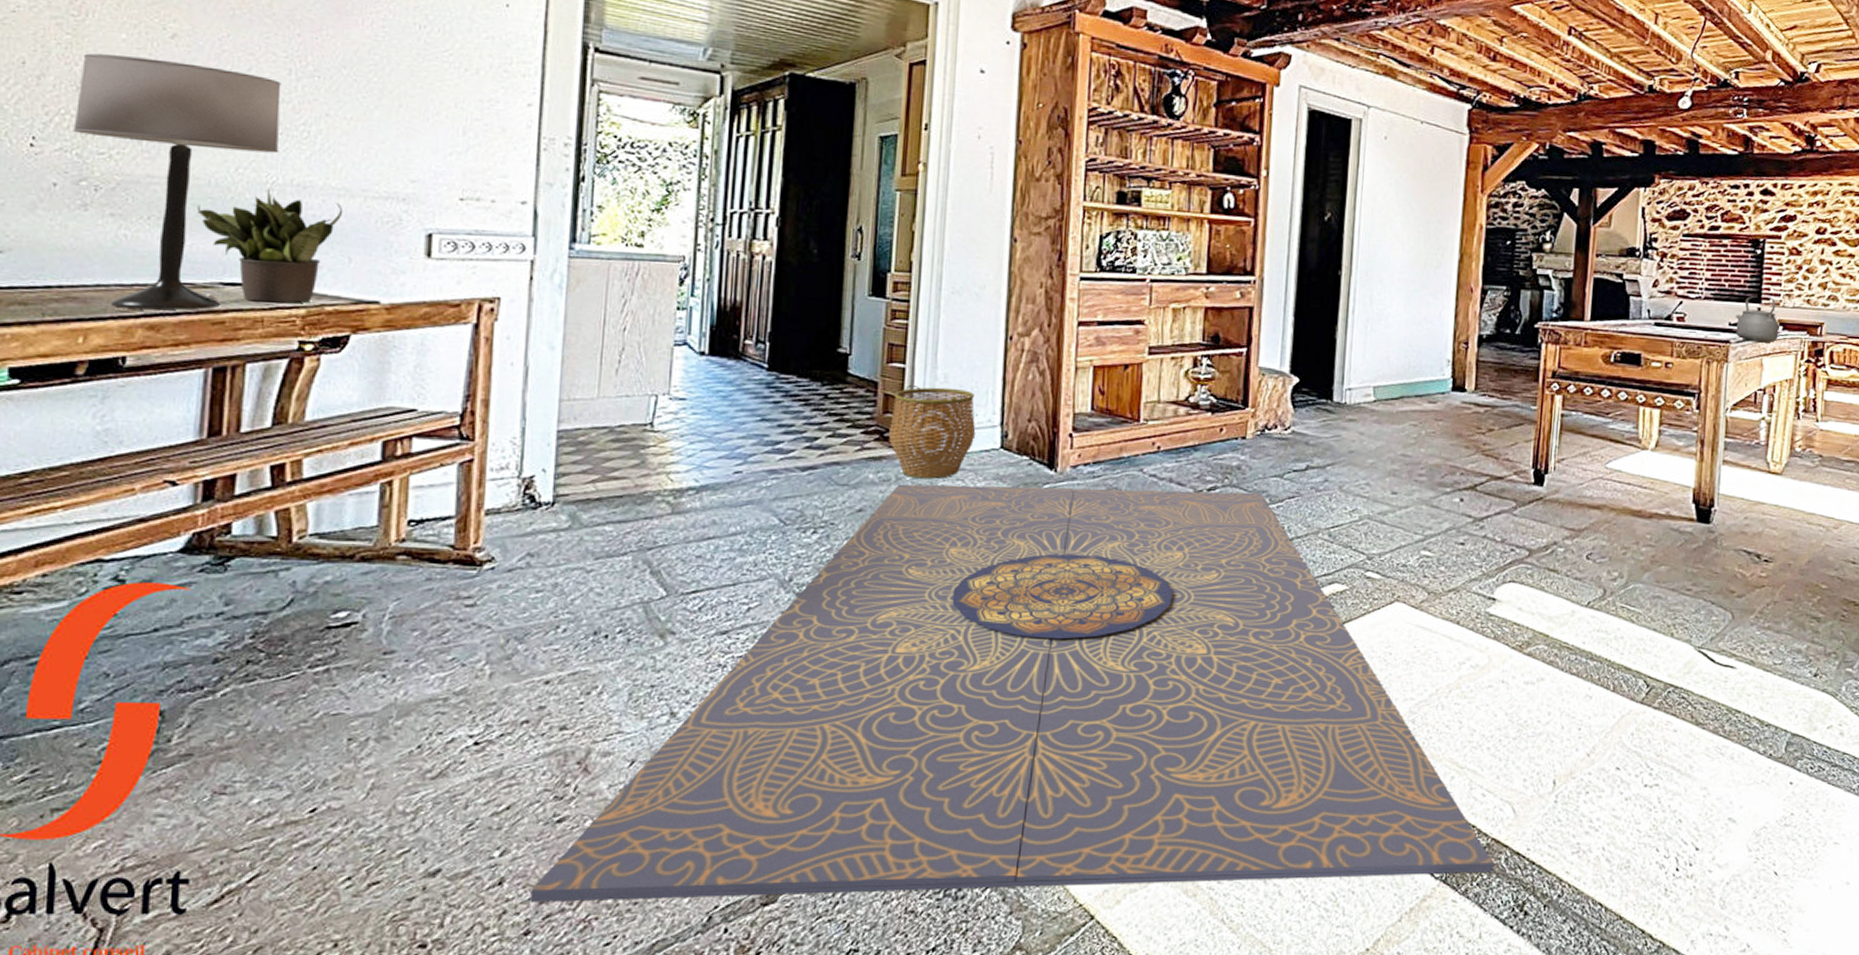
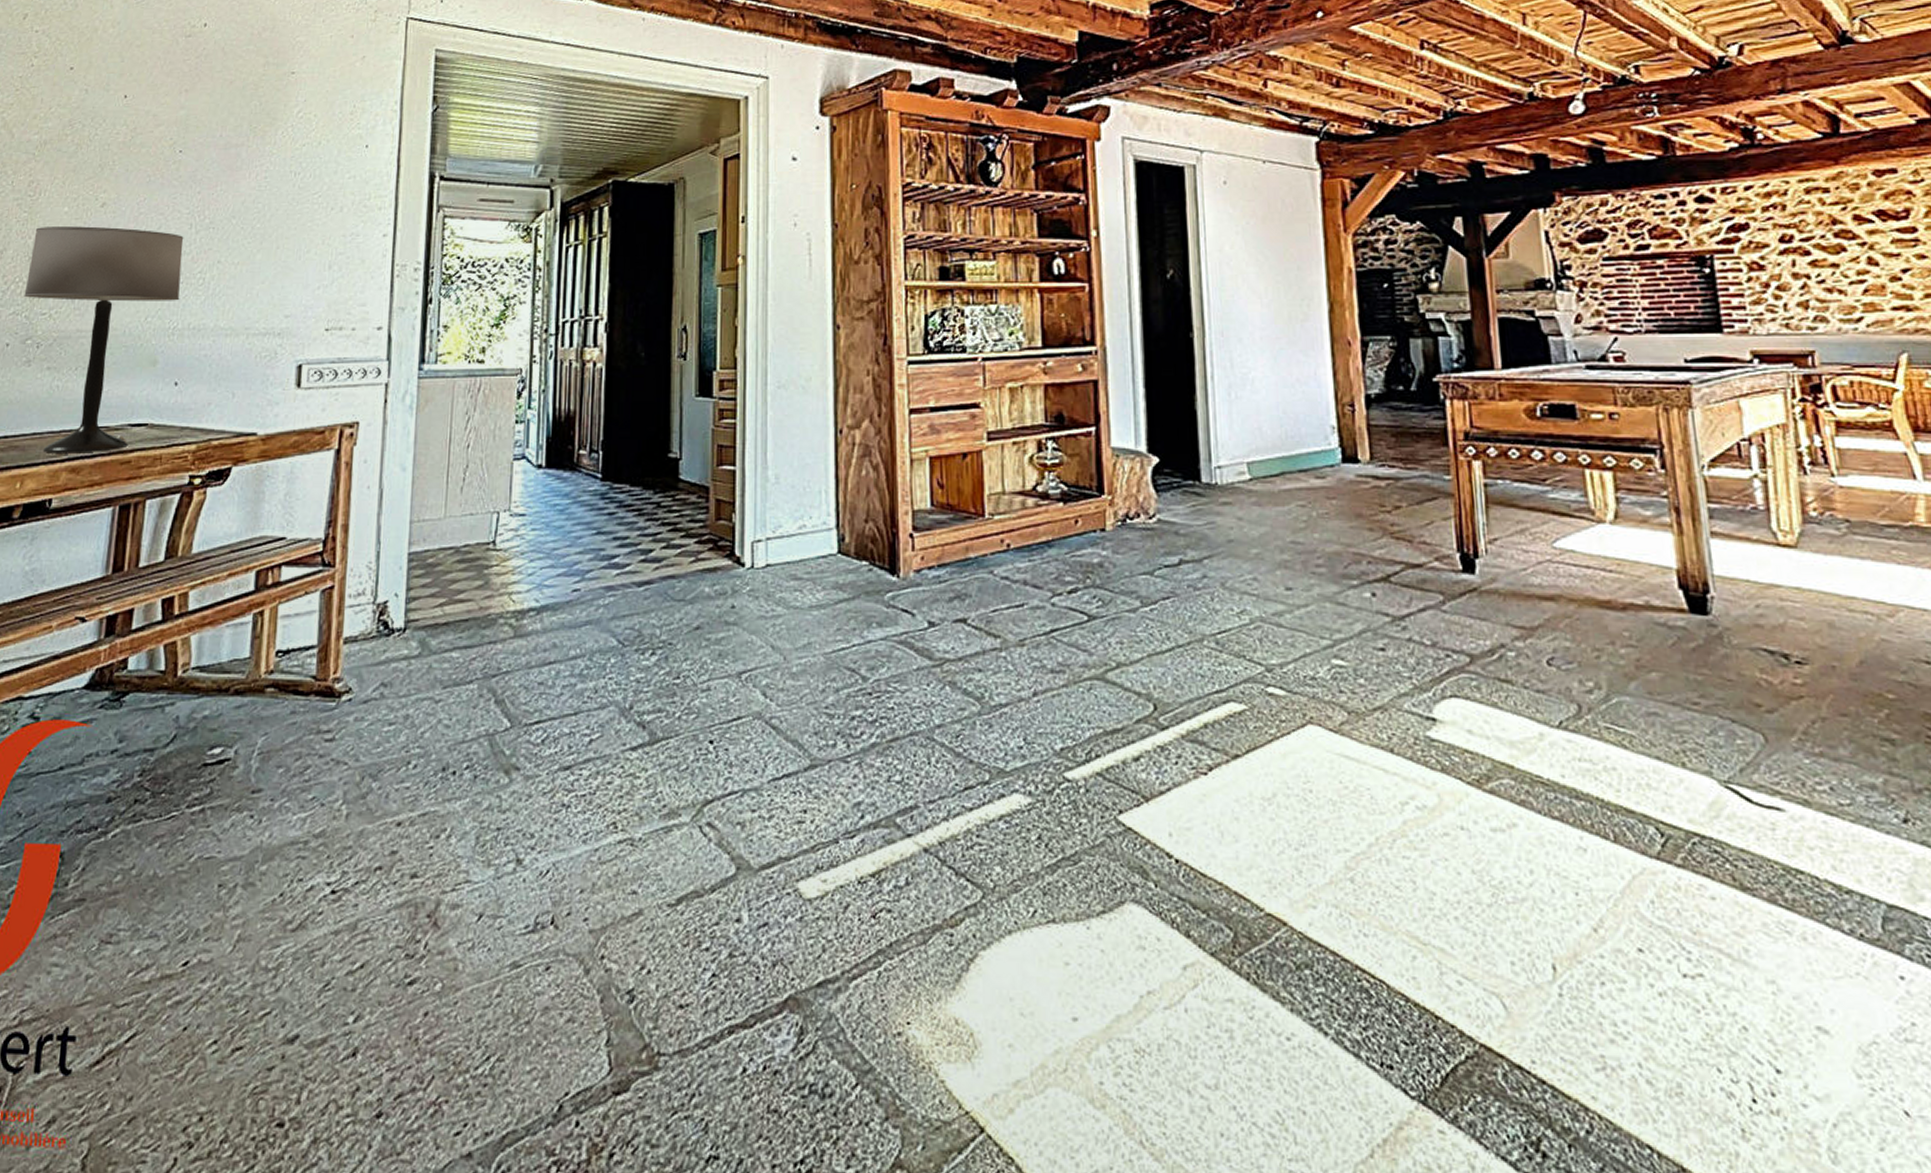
potted plant: present [196,188,343,304] -> none [113,333,229,440]
area rug: present [530,484,1494,903] -> none [382,594,1489,1093]
basket: present [888,384,976,479] -> none [722,487,811,591]
tea kettle: present [1736,295,1779,343] -> none [1692,323,1755,381]

